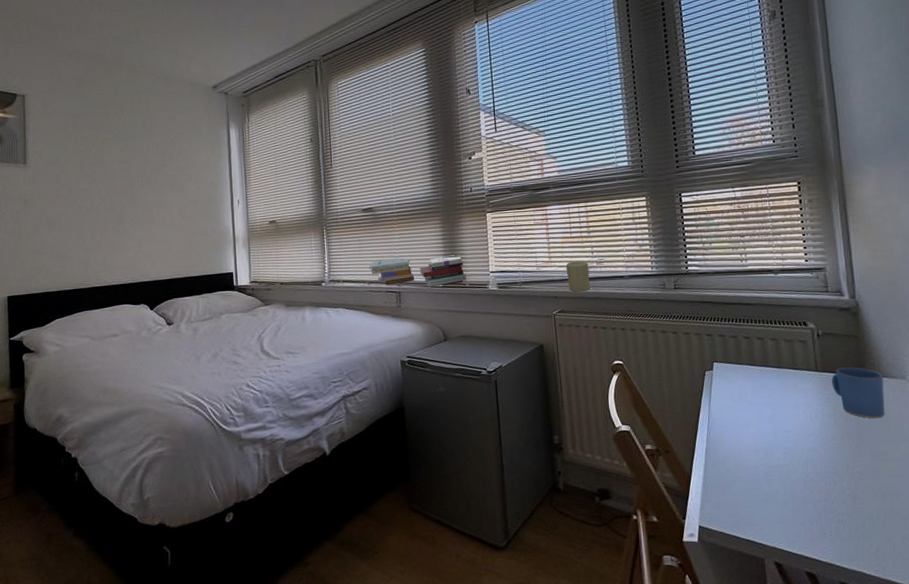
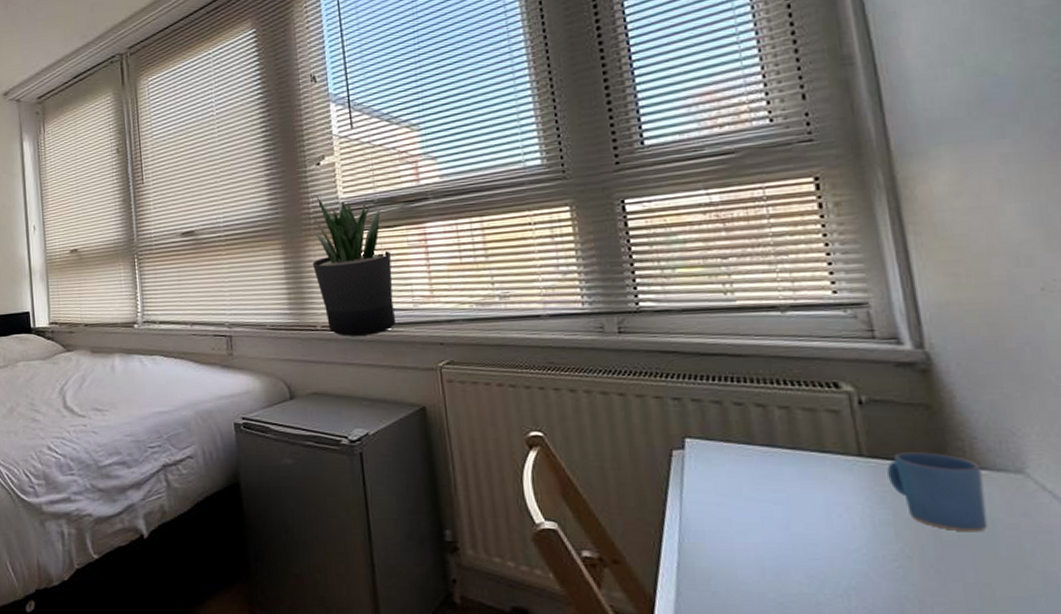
books: present [369,258,415,286] -> none [191,293,250,328]
books: present [419,255,466,287] -> none [255,288,317,330]
planter: none [463,183,524,292] -> present [310,196,397,336]
candle: present [566,261,590,292] -> none [454,295,491,337]

